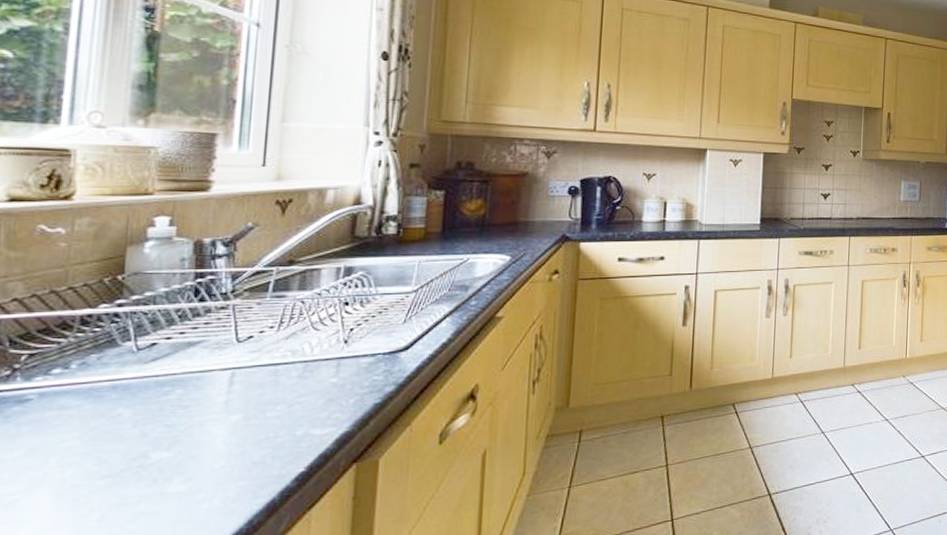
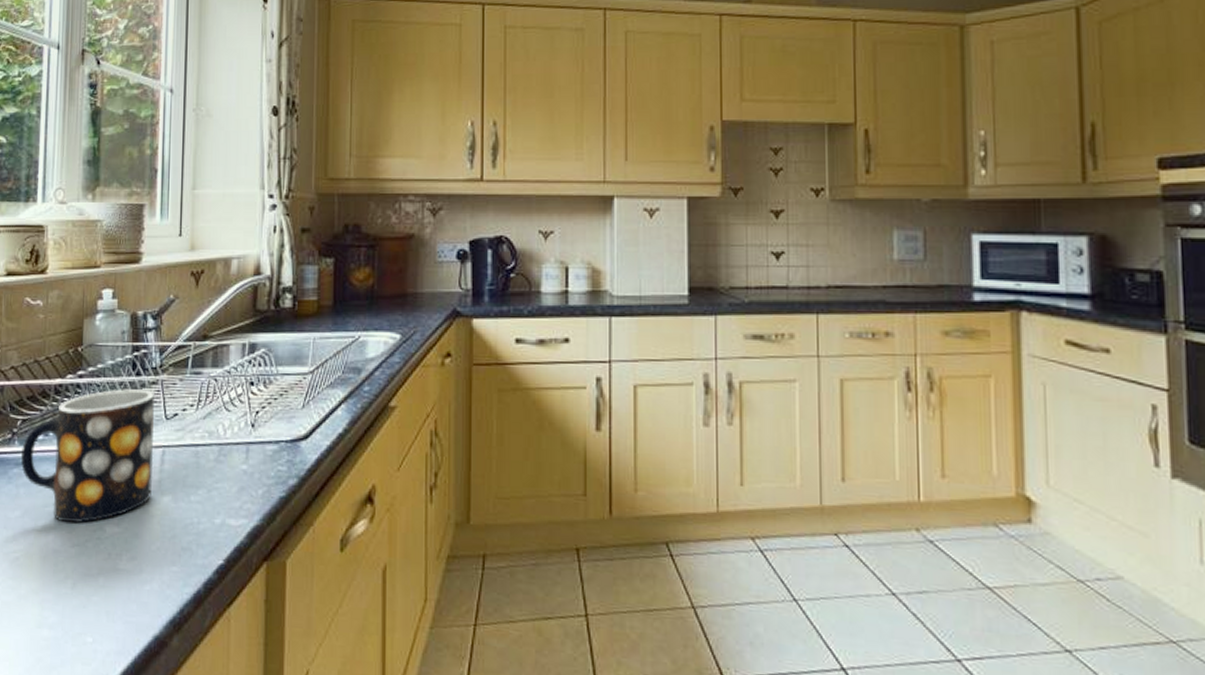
mug: none [24,315,223,456] -> present [20,389,154,524]

